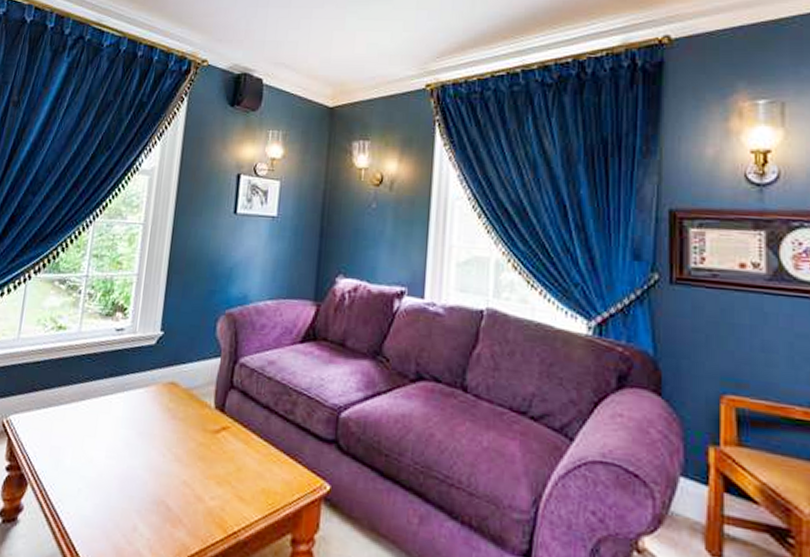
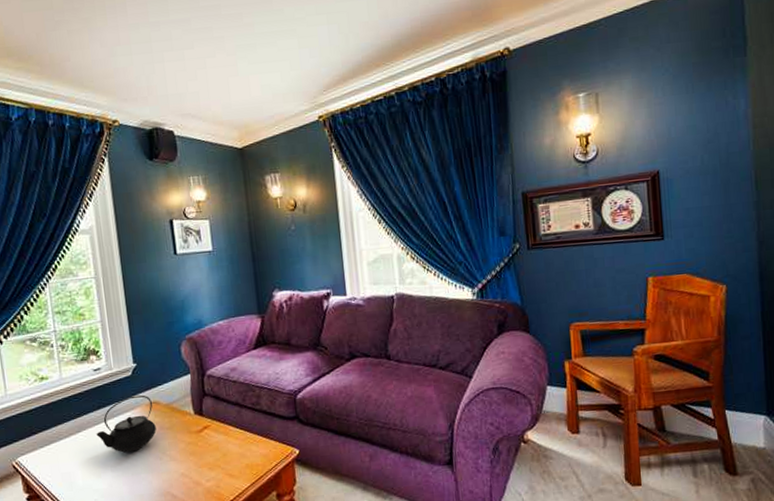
teapot: none [100,370,170,439] -> present [96,395,156,453]

